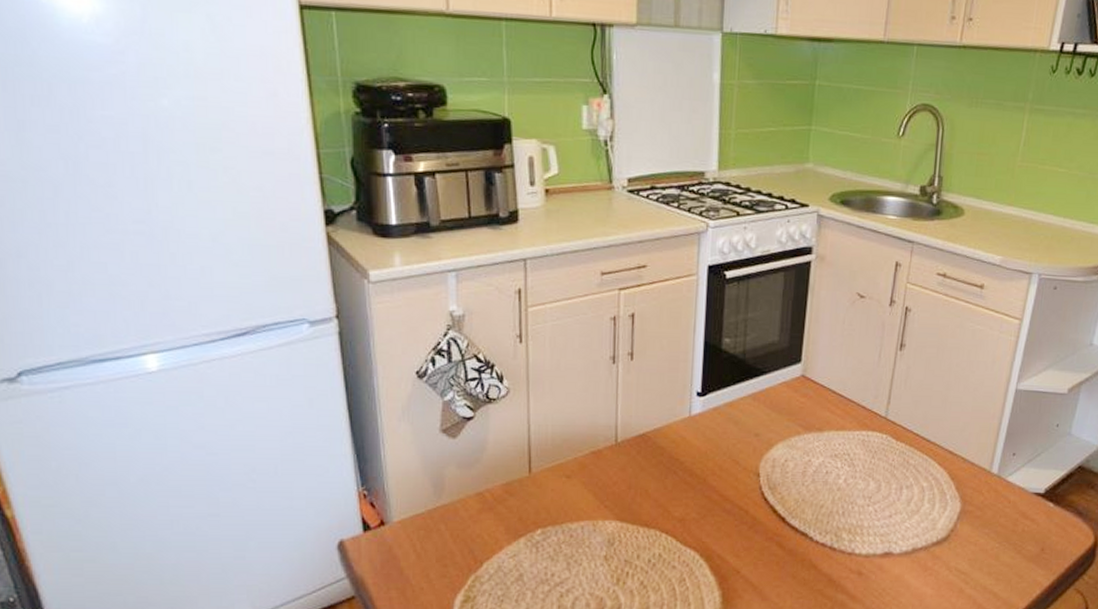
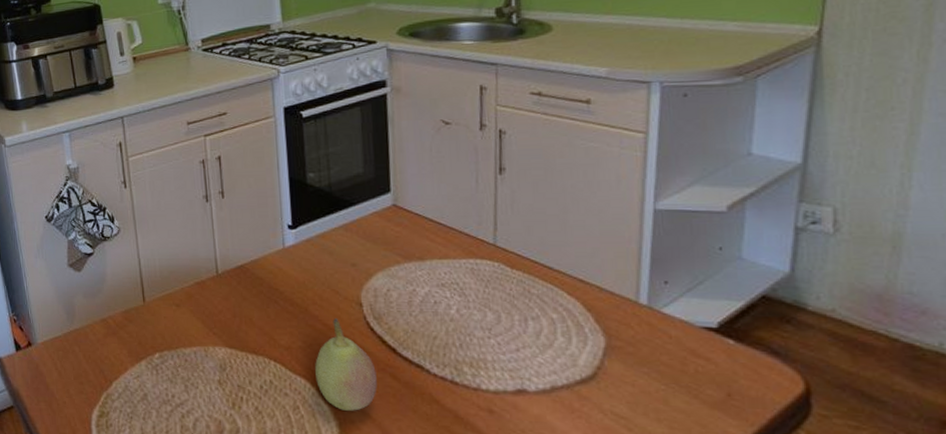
fruit: none [705,488,764,580] -> present [315,317,377,411]

